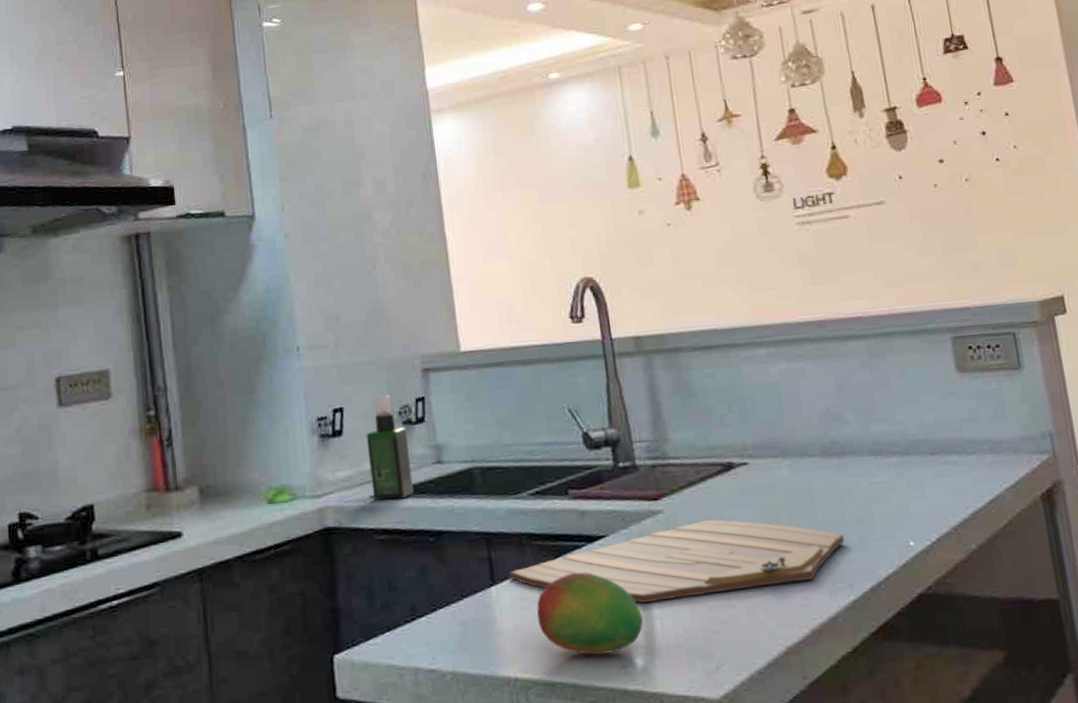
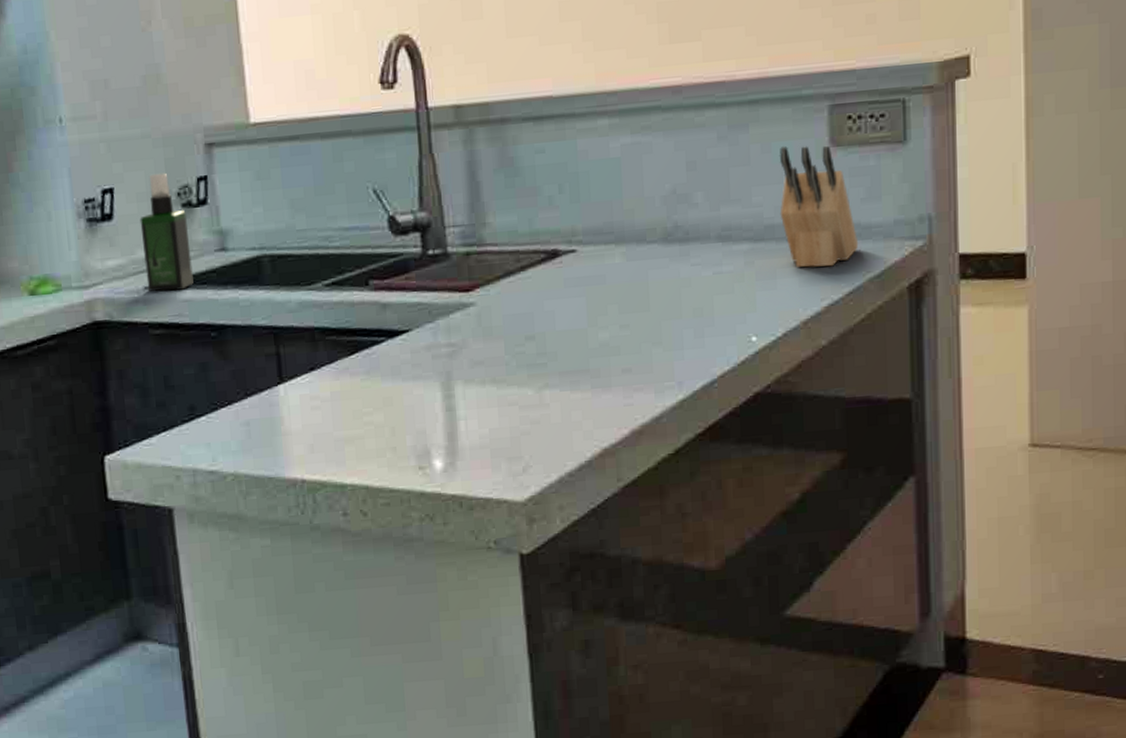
cutting board: present [509,519,845,603] -> none [298,312,678,402]
fruit: present [537,572,643,655] -> none [328,369,445,456]
knife block: none [914,371,993,479] -> present [779,145,859,268]

